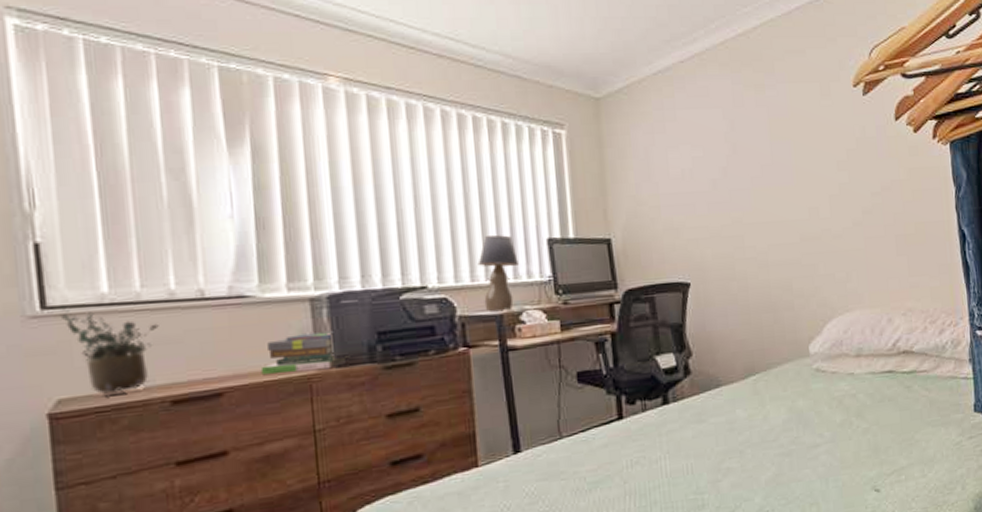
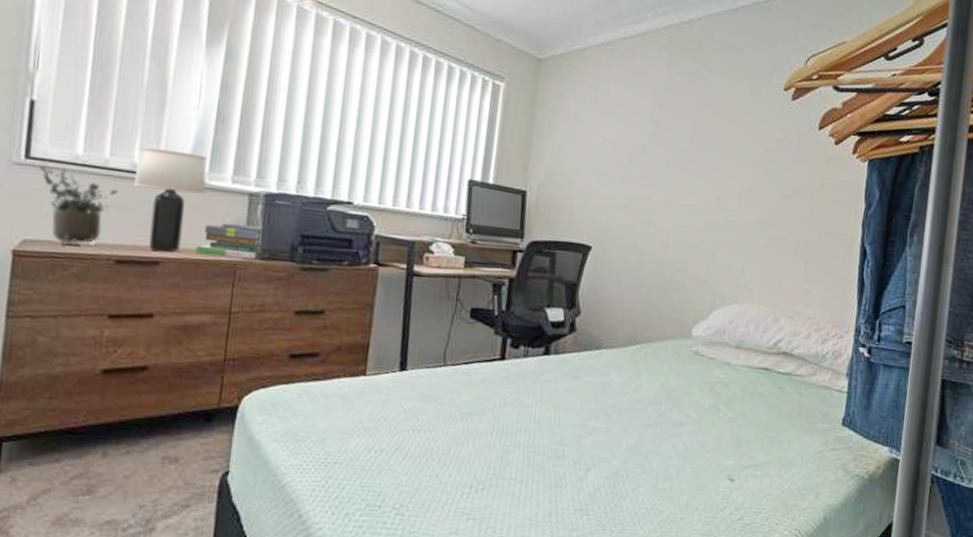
table lamp: none [174,267,261,383] -> present [132,146,207,252]
table lamp: present [477,234,520,312] -> none [400,167,440,240]

